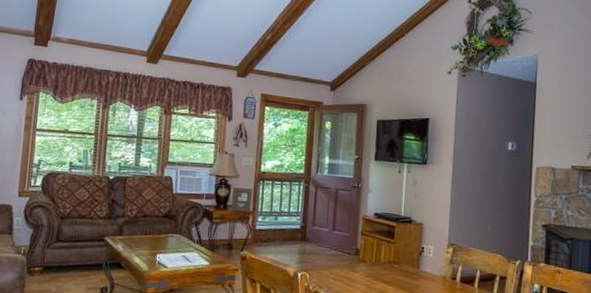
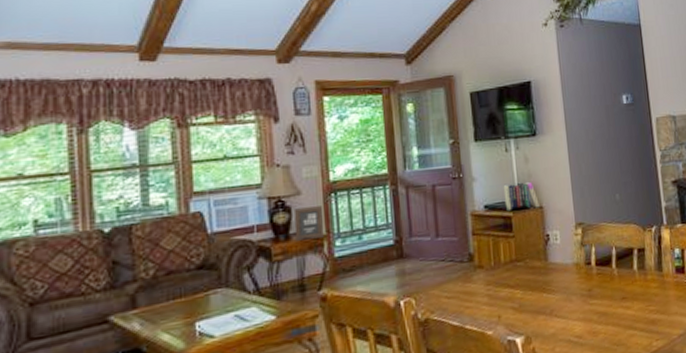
books: none [391,199,420,224] -> present [503,181,540,212]

